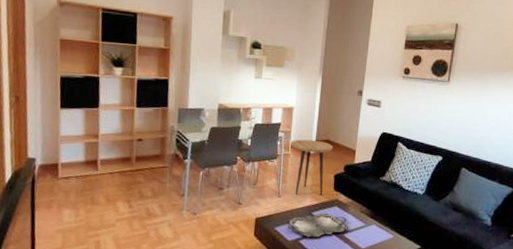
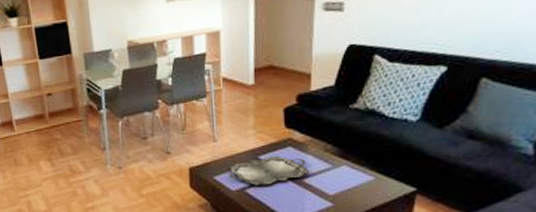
side table: present [290,139,333,196] -> none [220,67,278,137]

